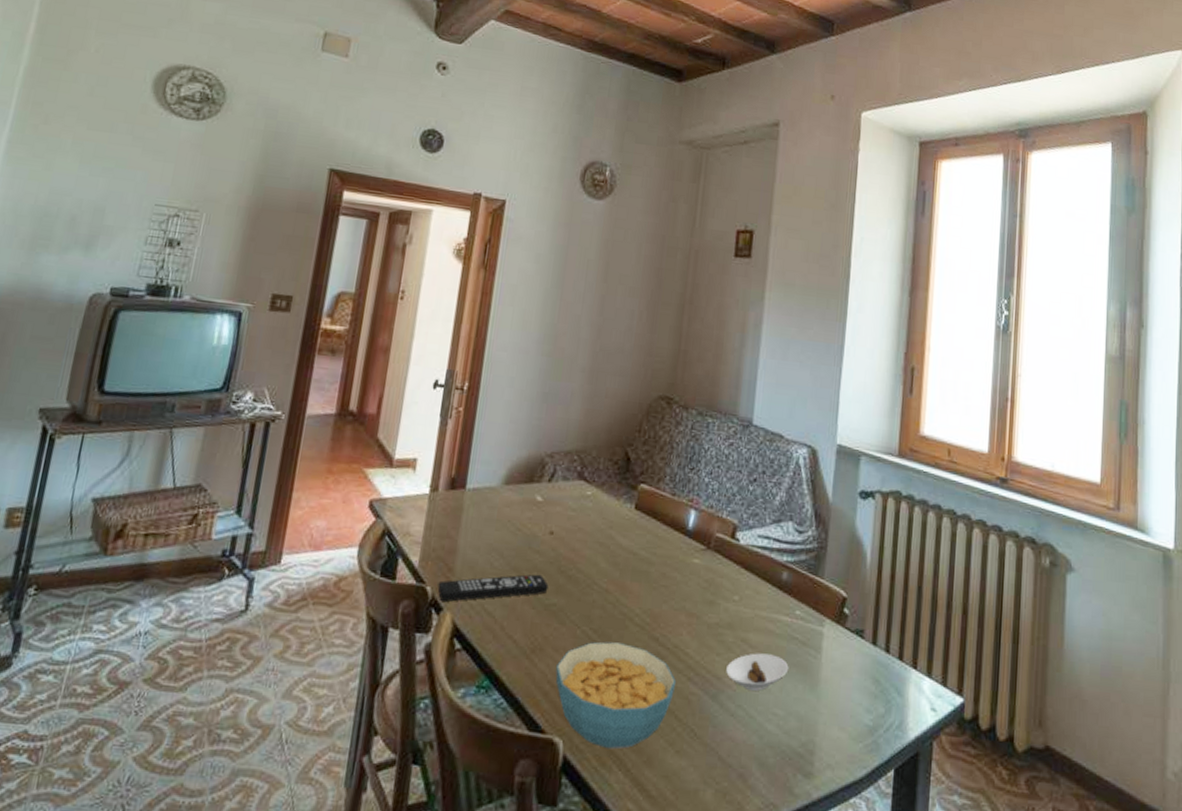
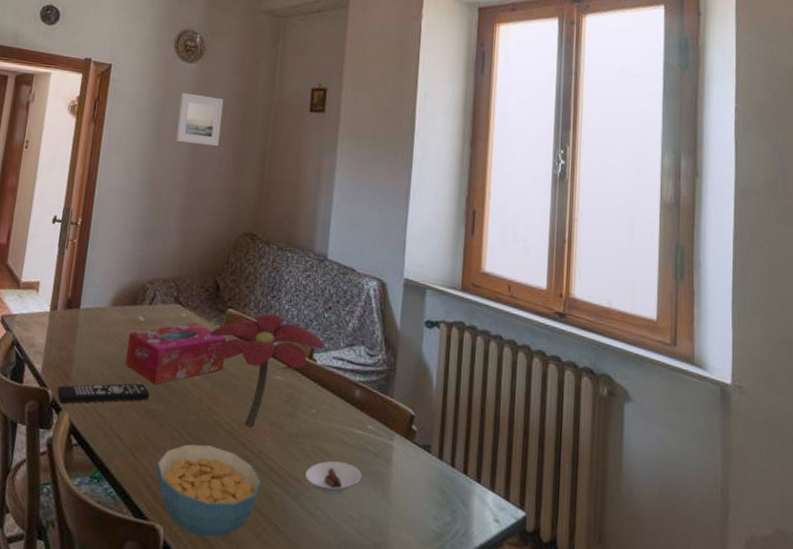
tissue box: none [520,501,639,576] -> present [126,322,227,385]
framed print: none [581,234,637,296] -> present [176,92,224,146]
flower: none [618,488,749,619] -> present [210,313,325,427]

